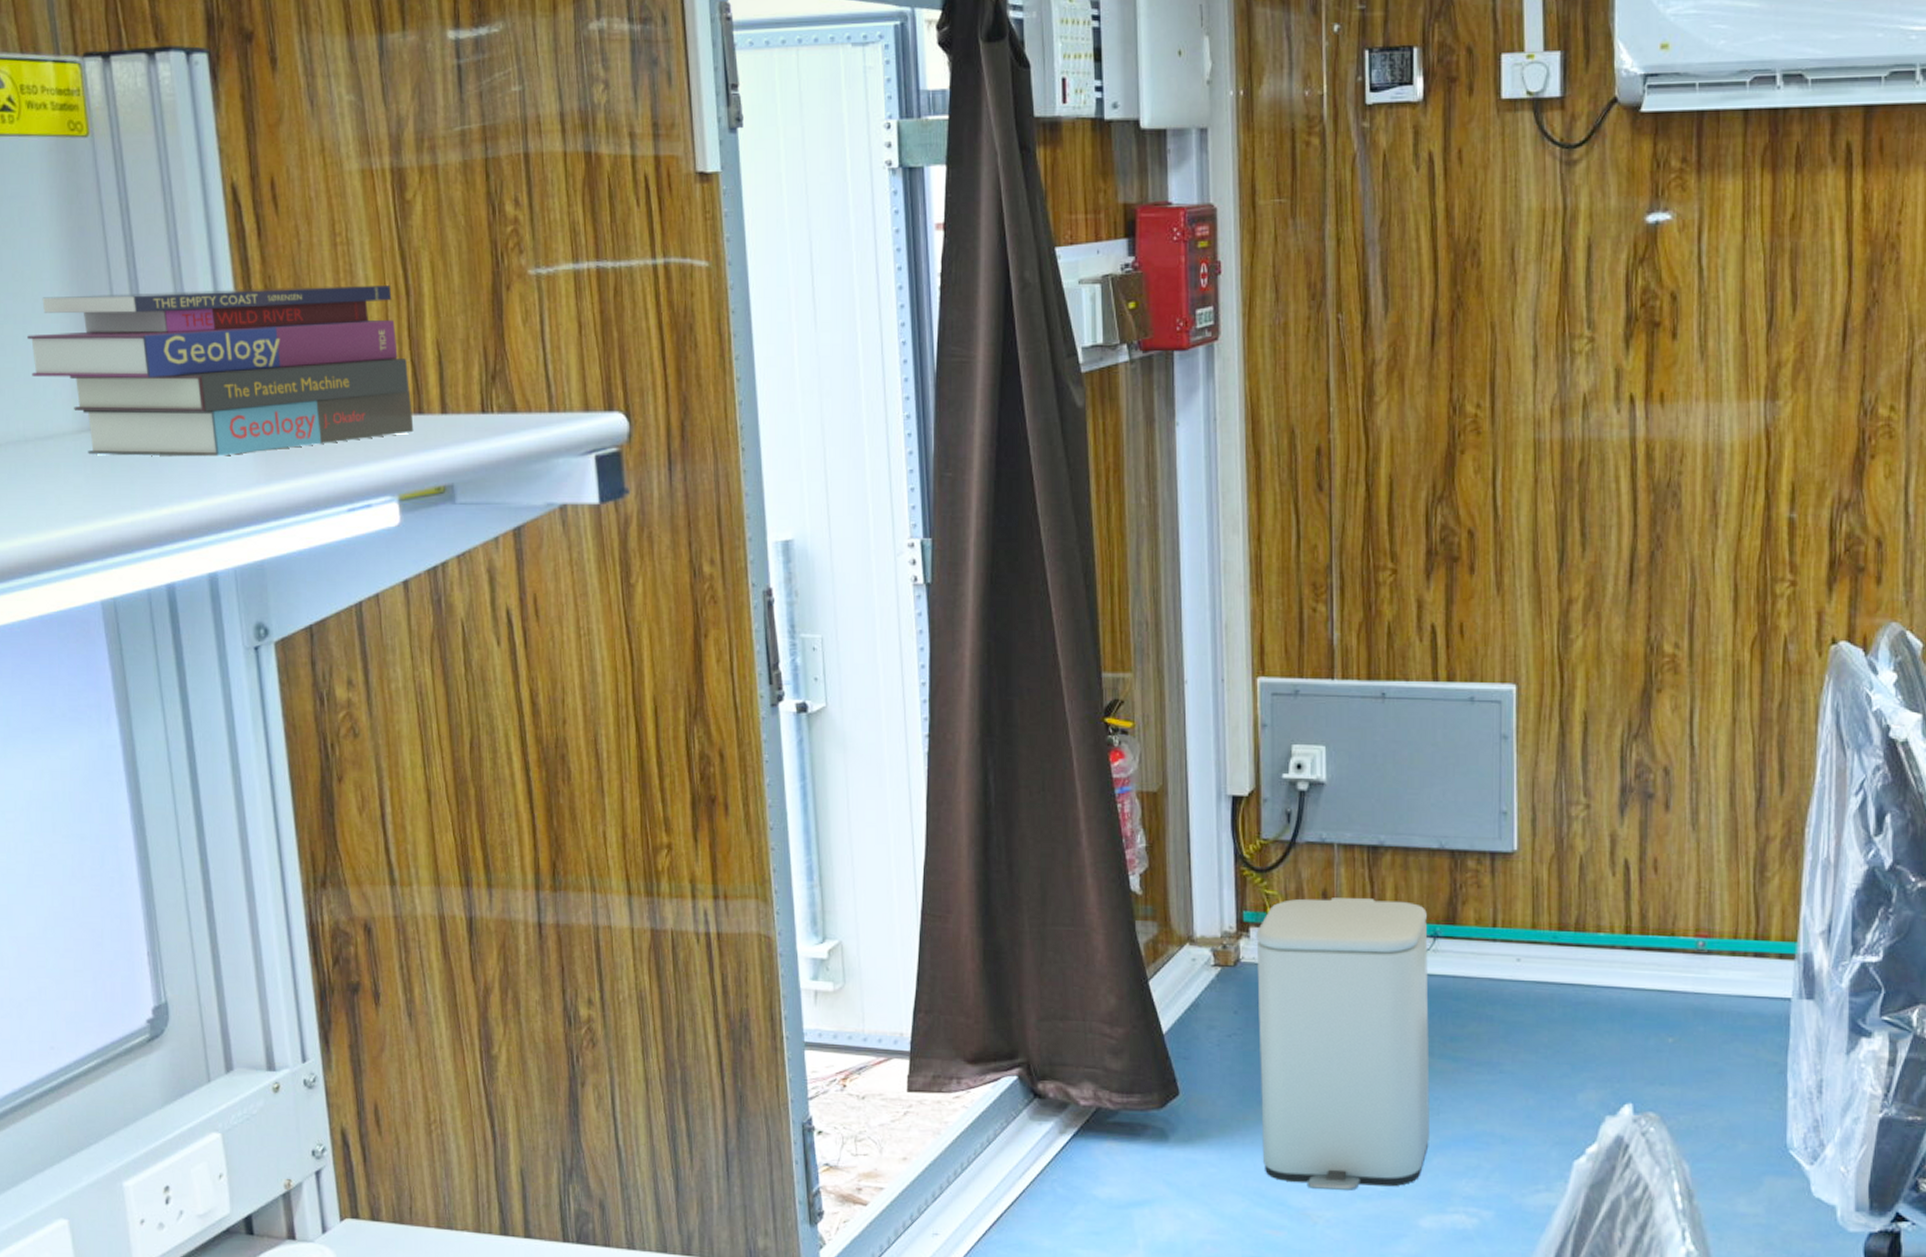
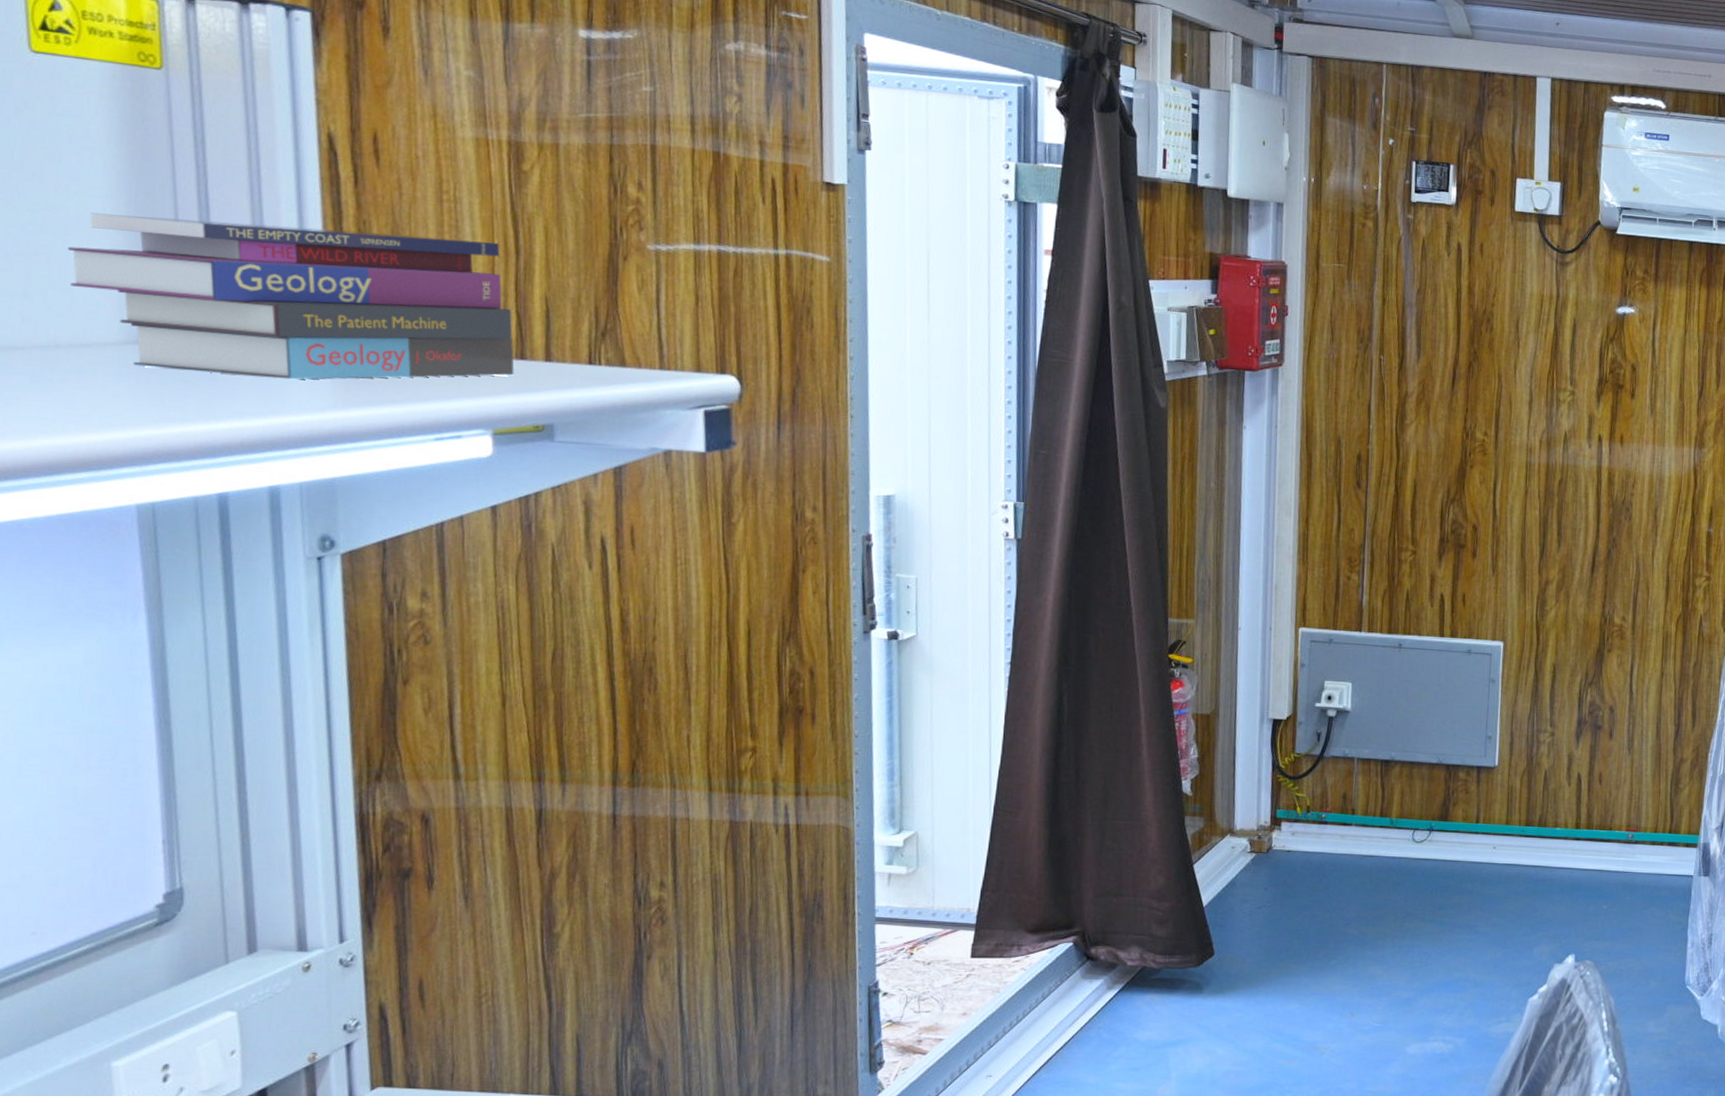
pedal bin: present [1256,898,1430,1192] -> none [1281,800,1426,1028]

